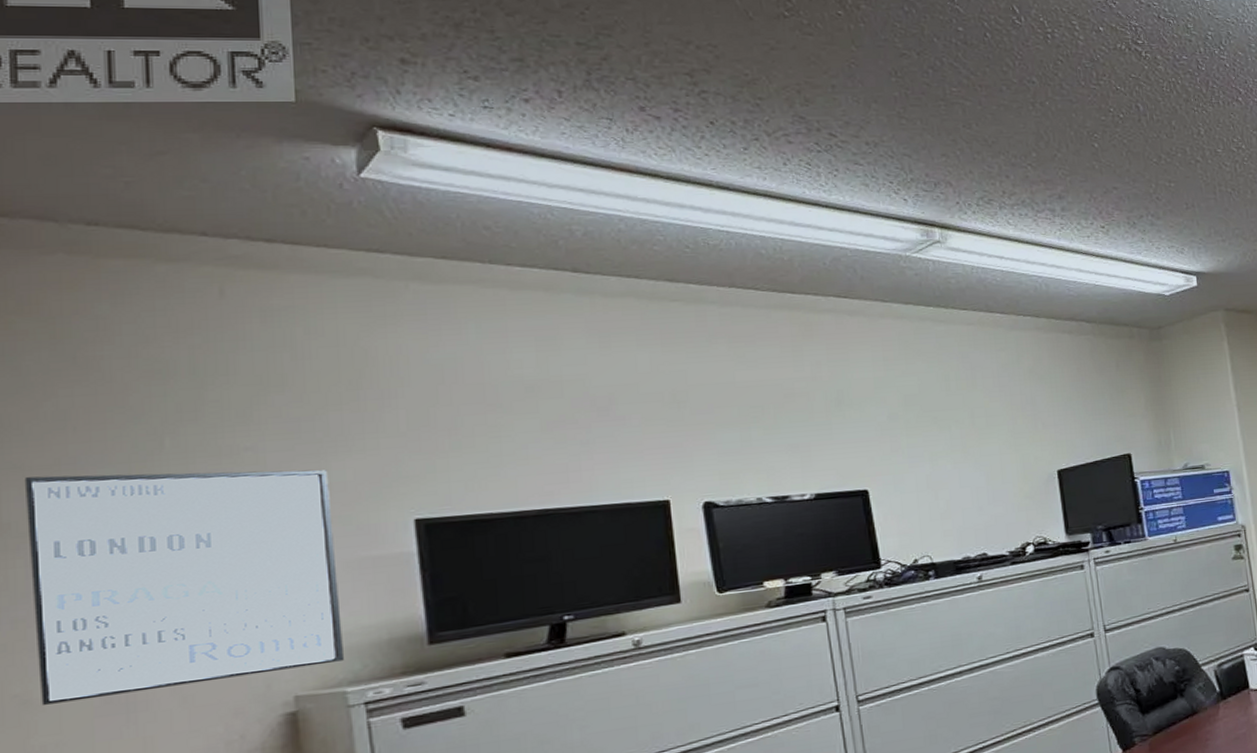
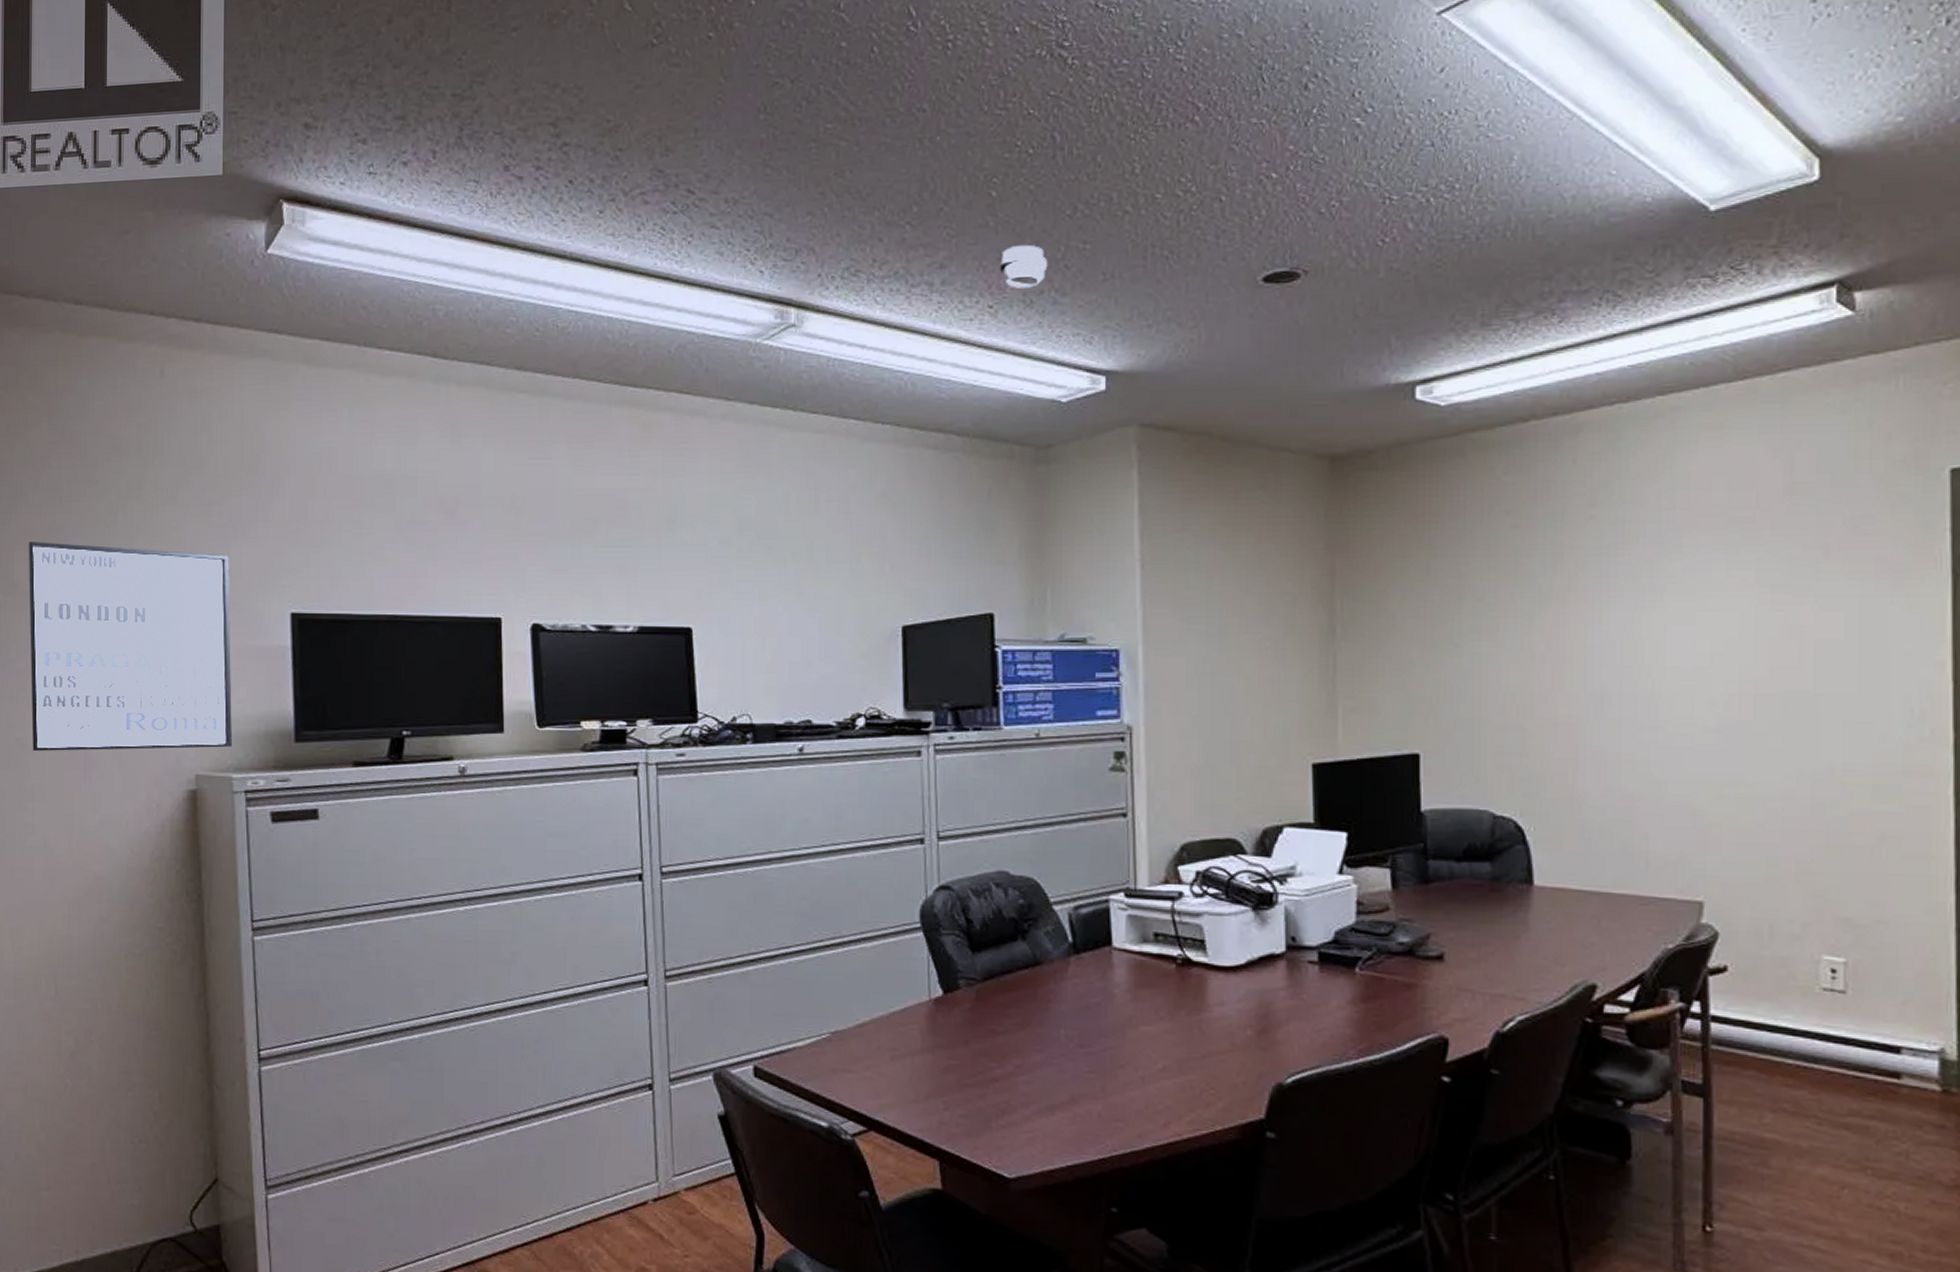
smoke detector: none [1106,182,1144,214] -> present [1000,244,1048,288]

